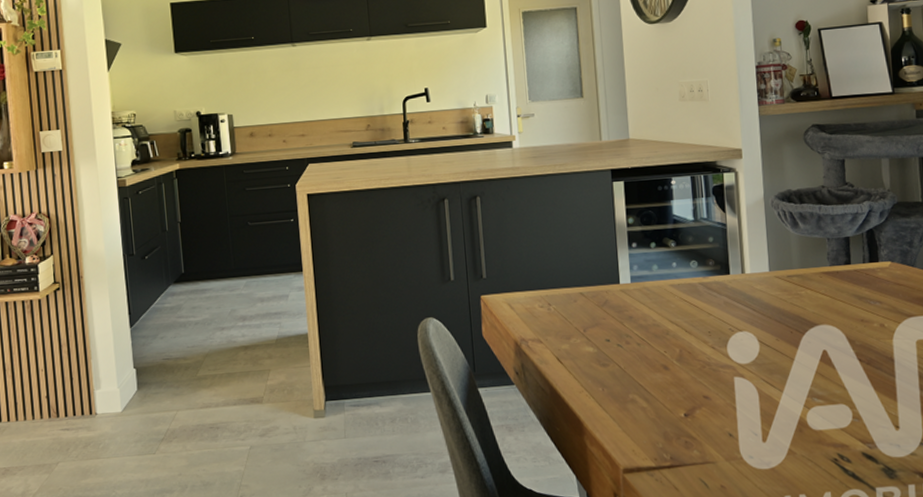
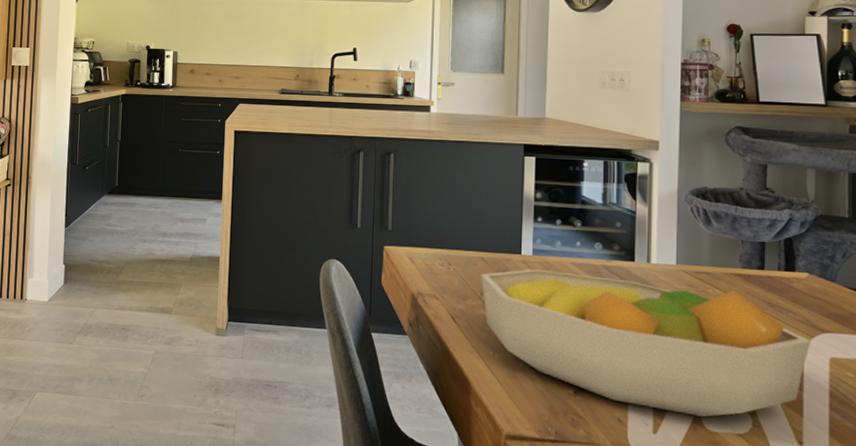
fruit bowl: none [582,288,899,418] -> present [481,268,812,417]

